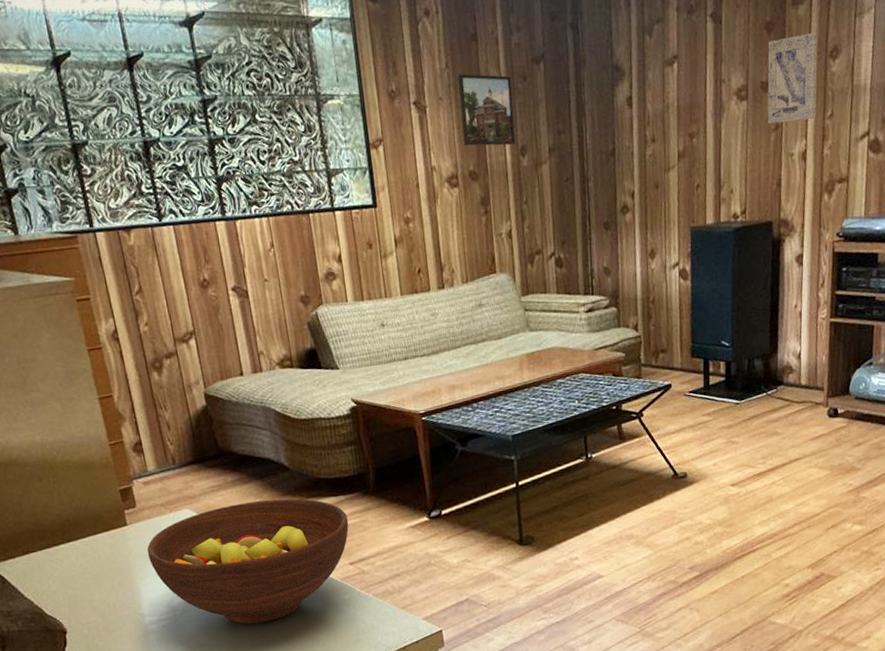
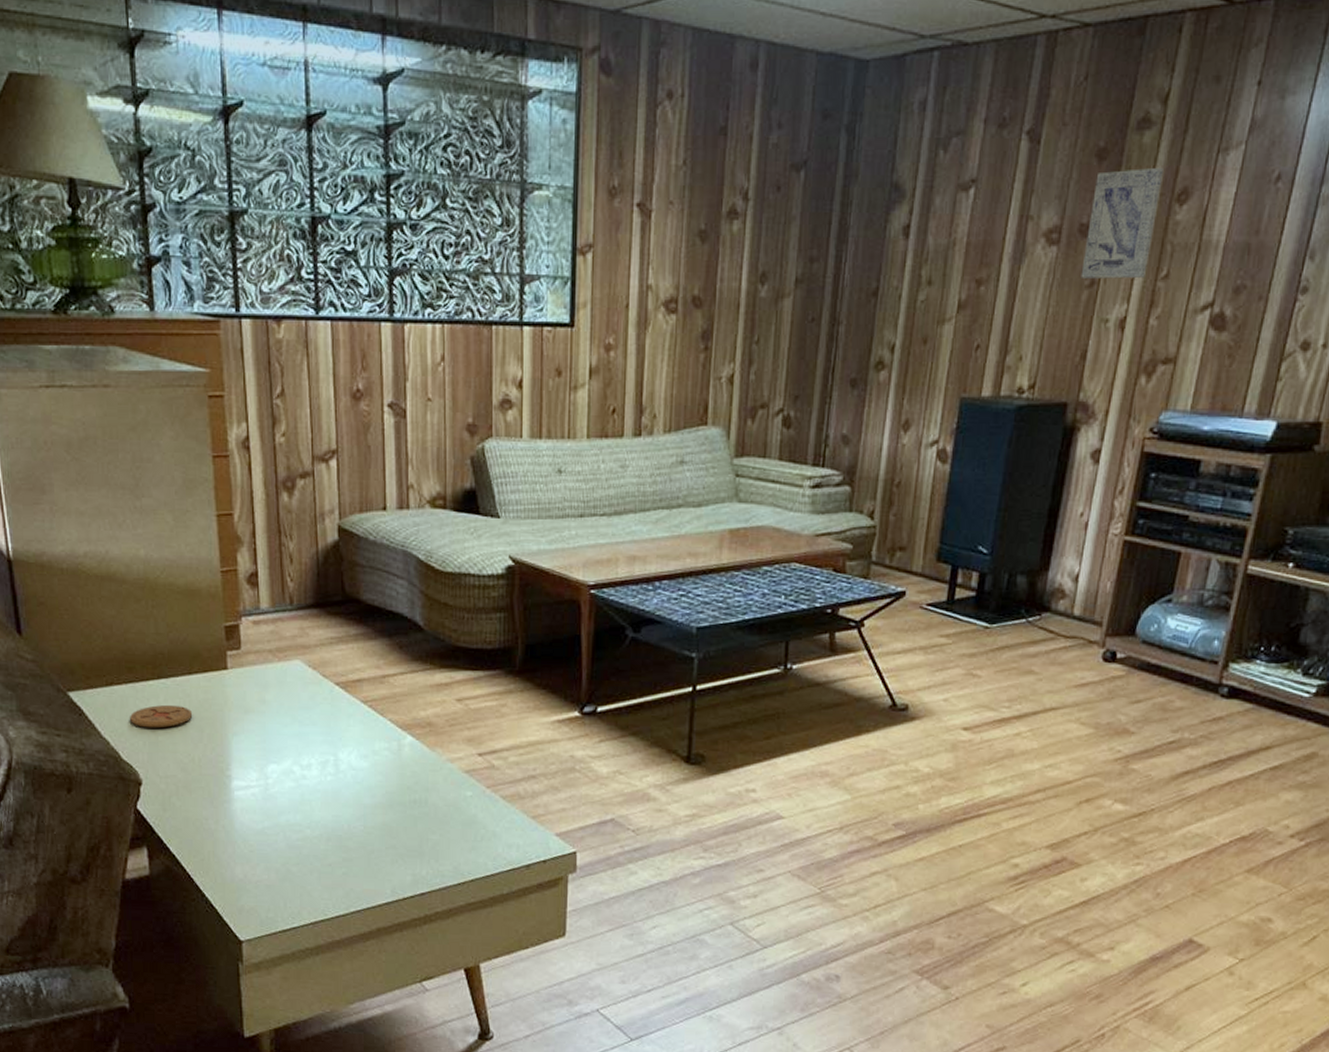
coaster: none [48,562,103,585] -> present [130,704,193,728]
fruit bowl: present [147,498,349,624] -> none [245,662,484,809]
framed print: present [457,73,516,146] -> none [691,175,762,269]

